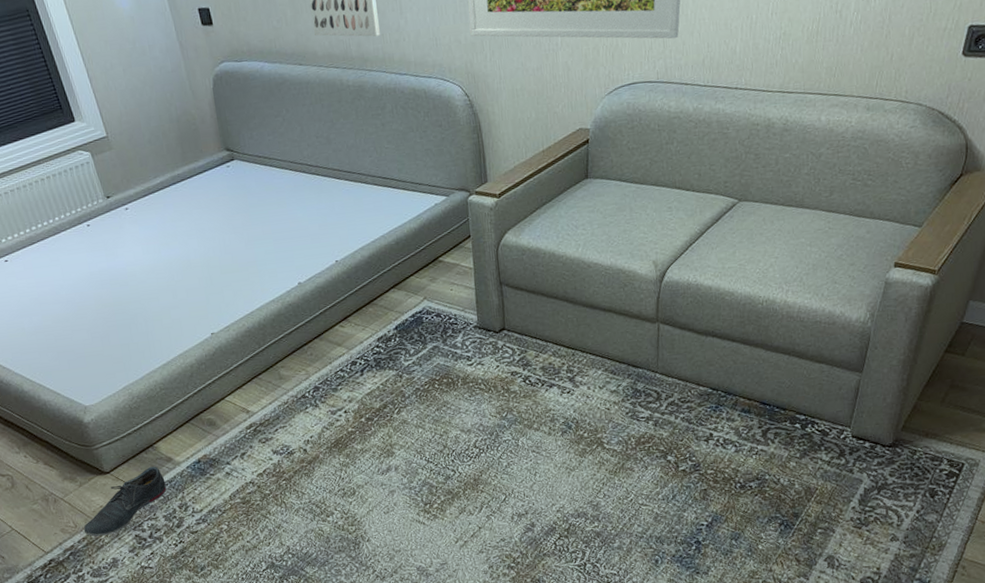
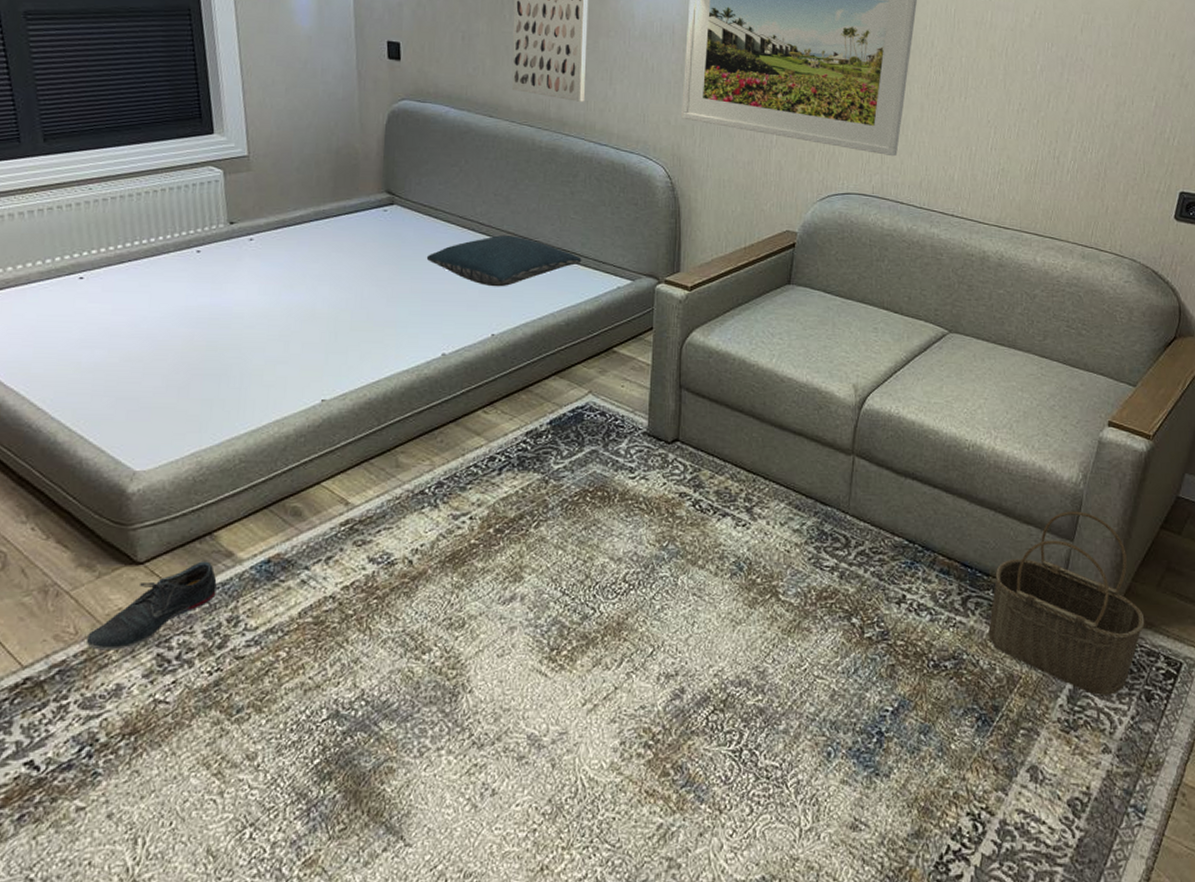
pillow: none [270,171,401,220] -> present [426,235,582,287]
wicker basket: none [787,346,930,497] -> present [988,511,1145,695]

